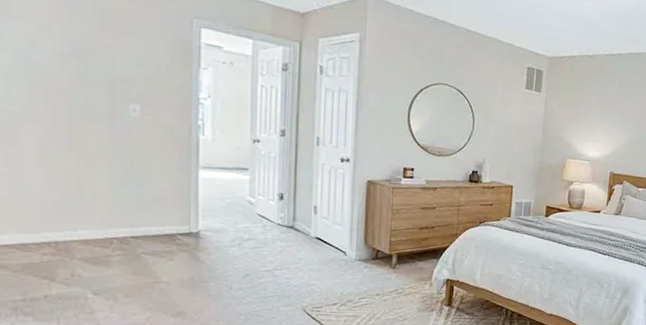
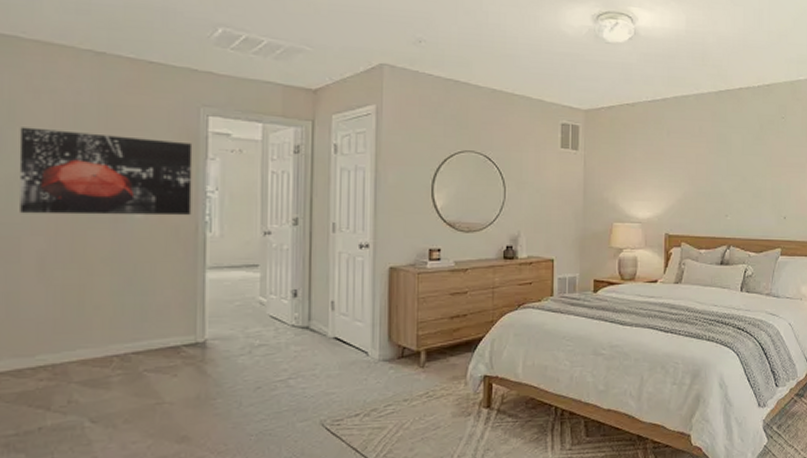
wall art: none [15,20,186,119] -> present [19,127,193,216]

